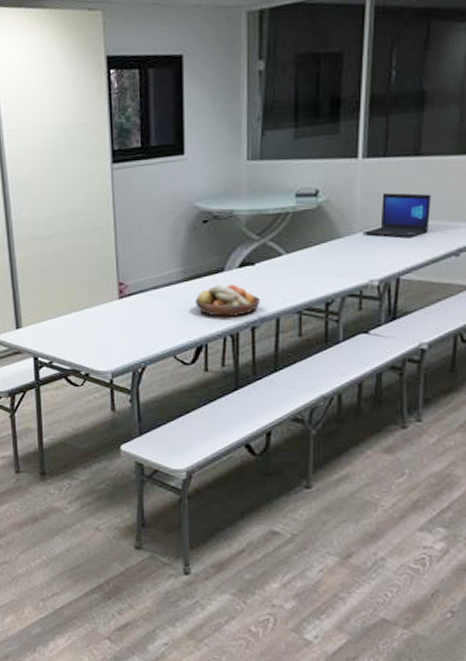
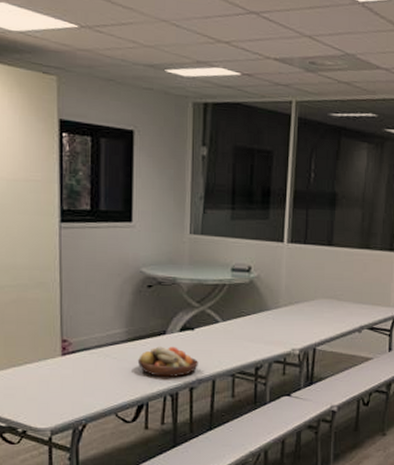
laptop: present [363,193,431,238] -> none [287,275,340,315]

